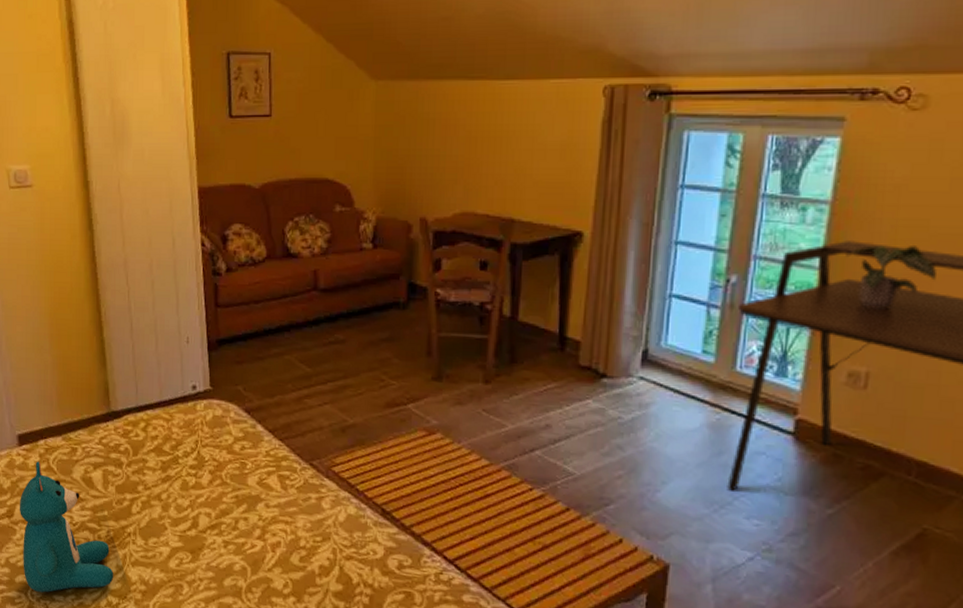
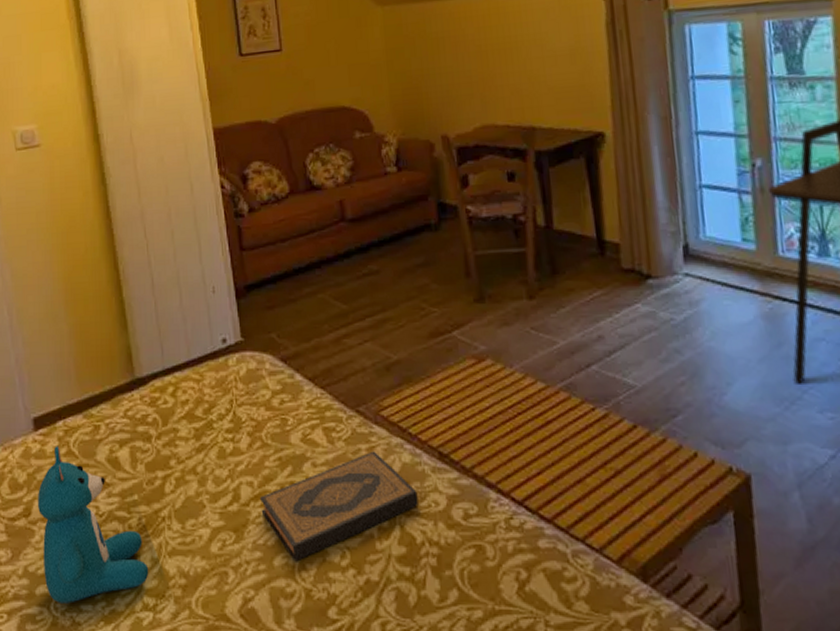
hardback book: none [215,500,358,585] -> present [259,451,419,562]

